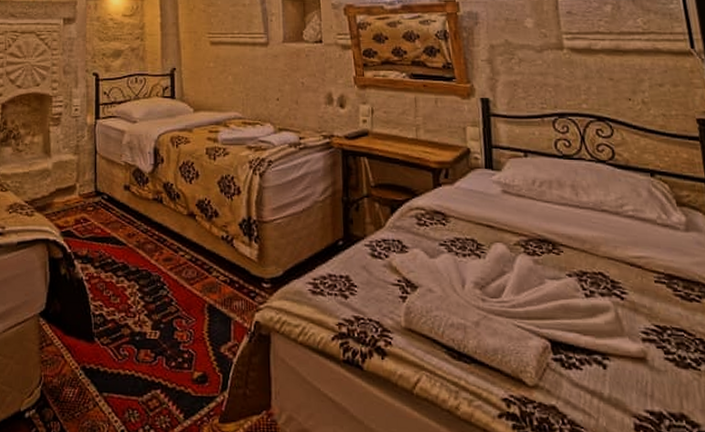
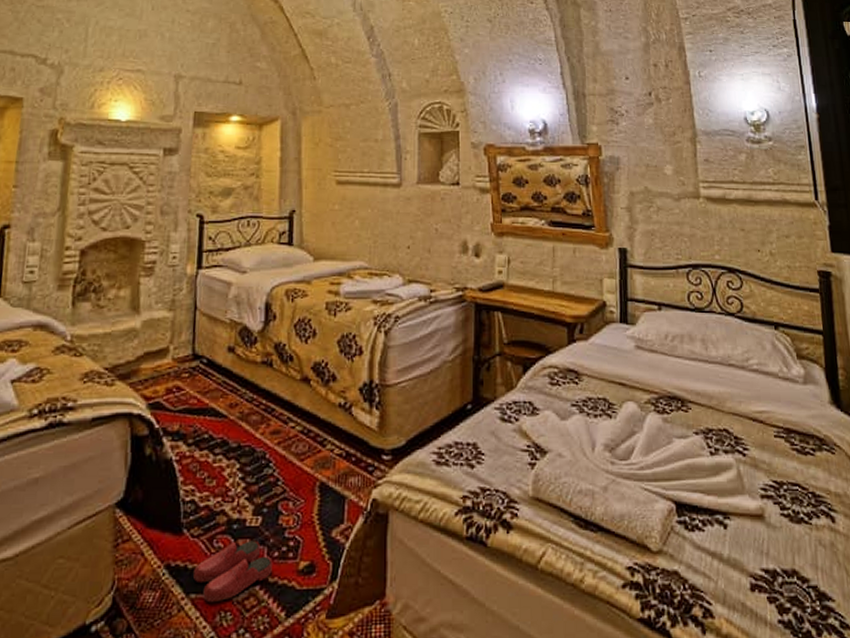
slippers: none [105,350,170,402] -> present [193,540,272,603]

